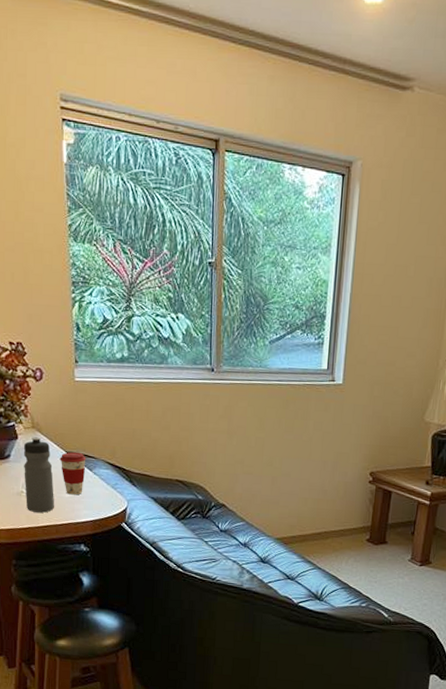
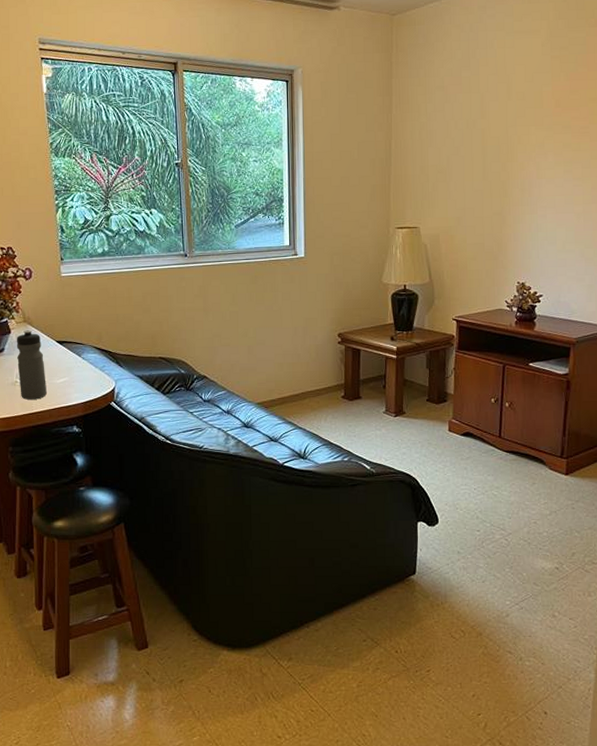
coffee cup: present [60,451,86,495] -> none [50,340,75,380]

